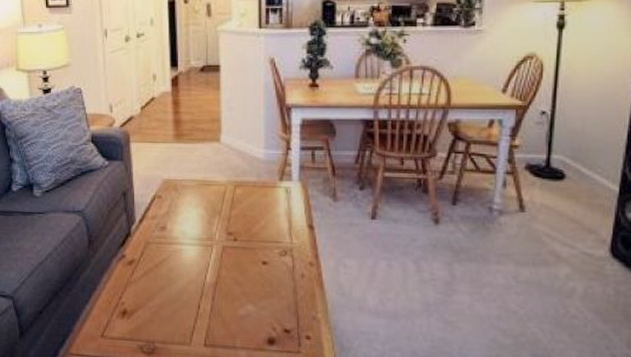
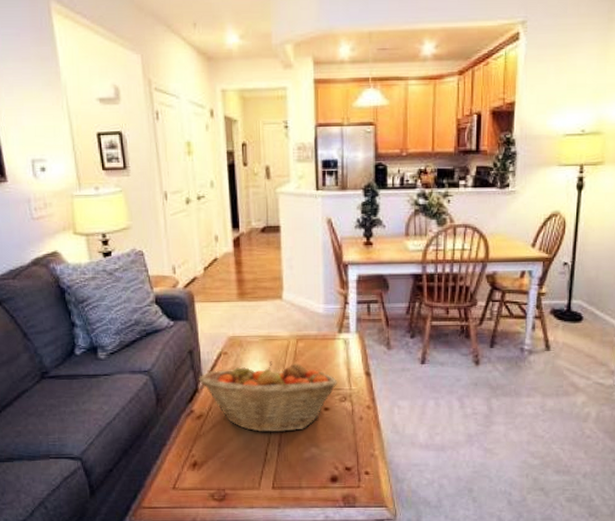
fruit basket: none [132,208,277,285] -> present [199,361,337,433]

